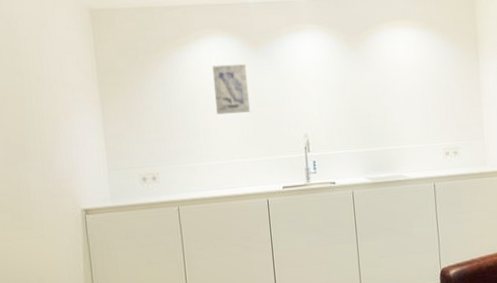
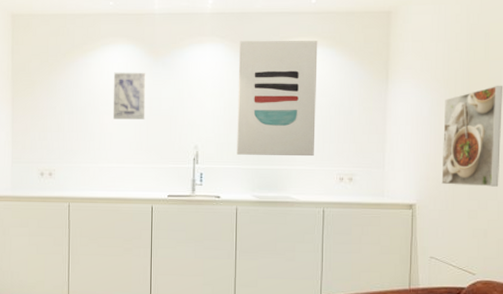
wall art: none [338,23,420,139] -> present [237,40,318,157]

